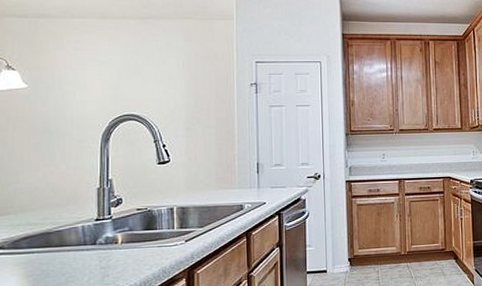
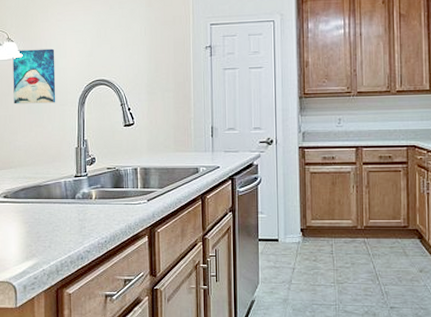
wall art: none [13,79,72,141] -> present [12,48,56,104]

